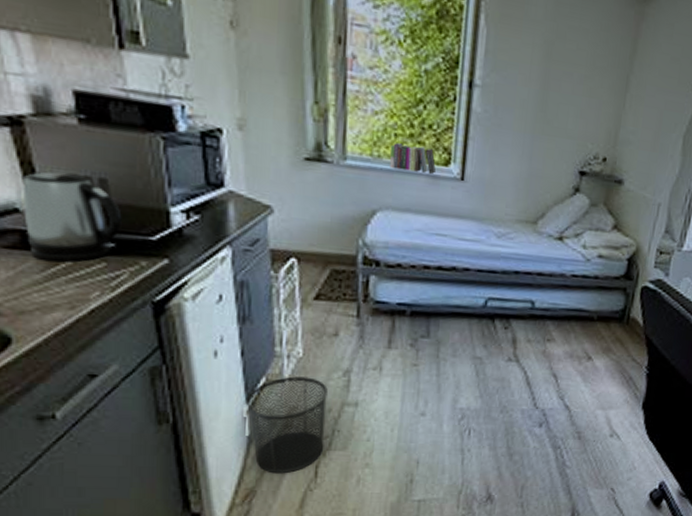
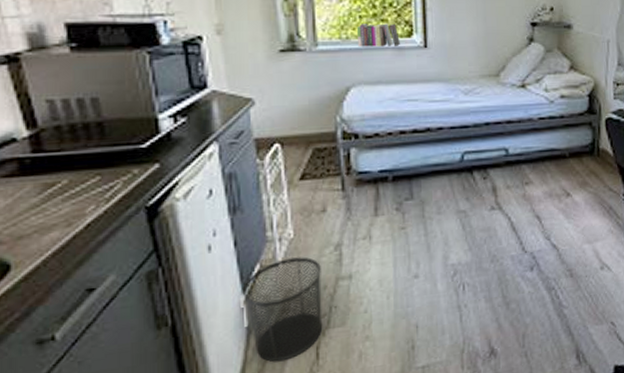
kettle: present [22,171,122,262] -> none [19,97,114,184]

